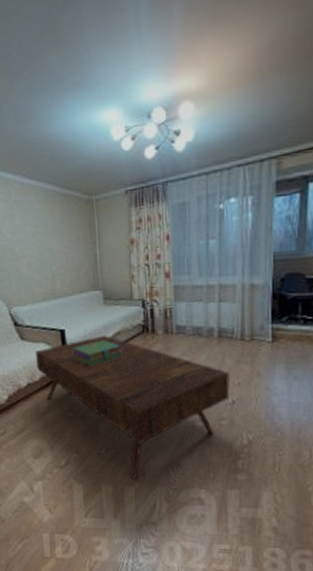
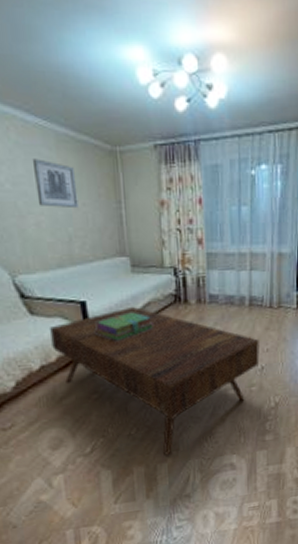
wall art: none [26,212,61,251] -> present [32,159,79,209]

